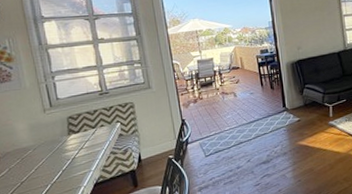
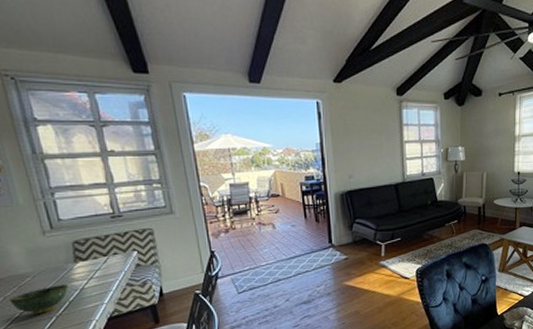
bowl: none [12,155,62,184] -> present [8,284,69,315]

